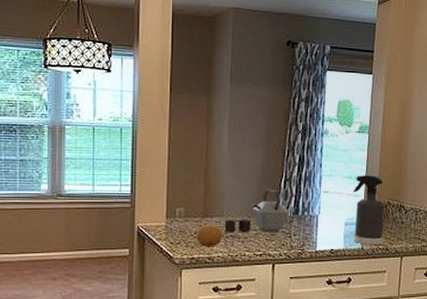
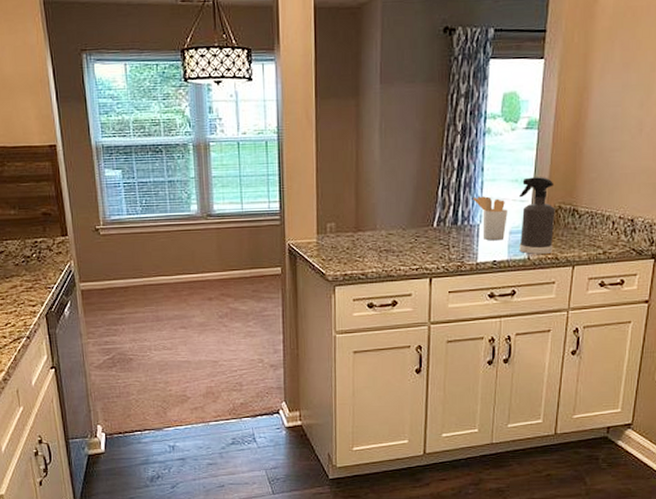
fruit: present [196,224,222,246] -> none [348,238,376,262]
kettle: present [225,188,289,233] -> none [378,197,447,247]
utensil holder: none [313,190,343,231] -> present [473,196,508,241]

